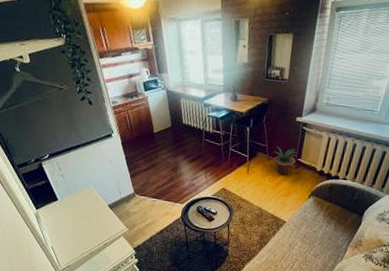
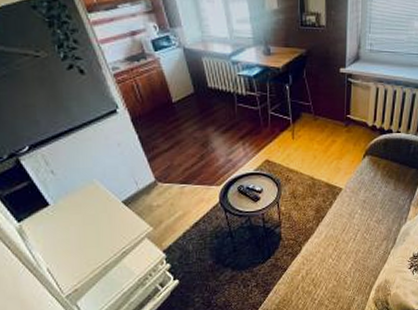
potted plant: present [272,146,298,175] -> none [318,103,346,135]

